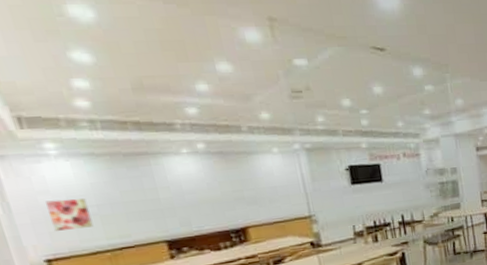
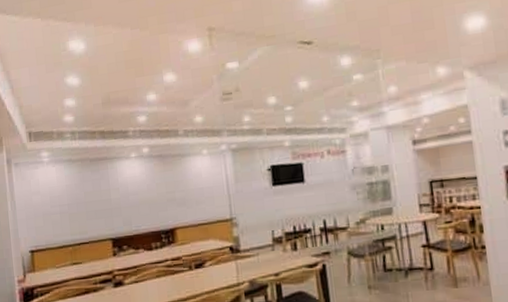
wall art: present [46,198,94,231] -> none [37,198,64,226]

